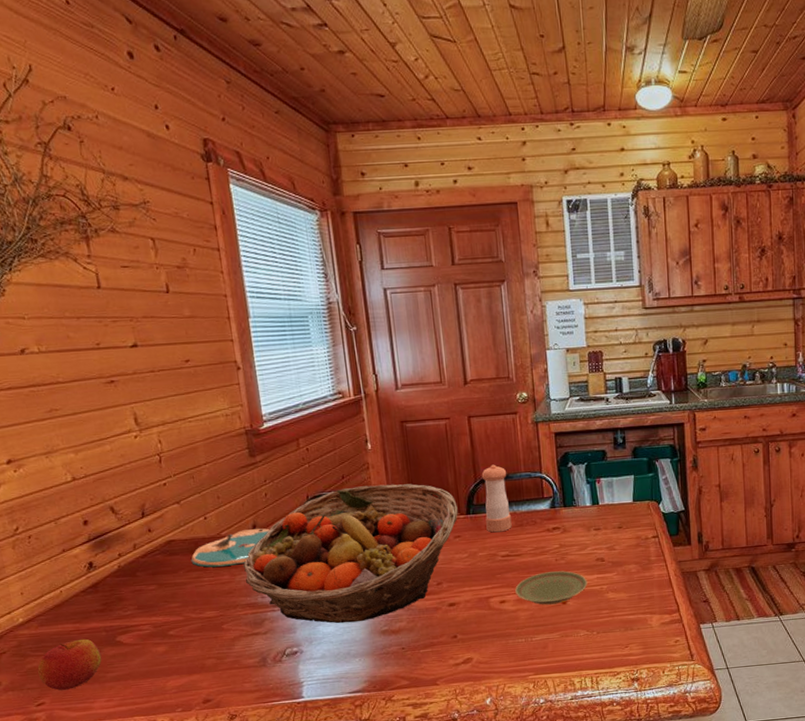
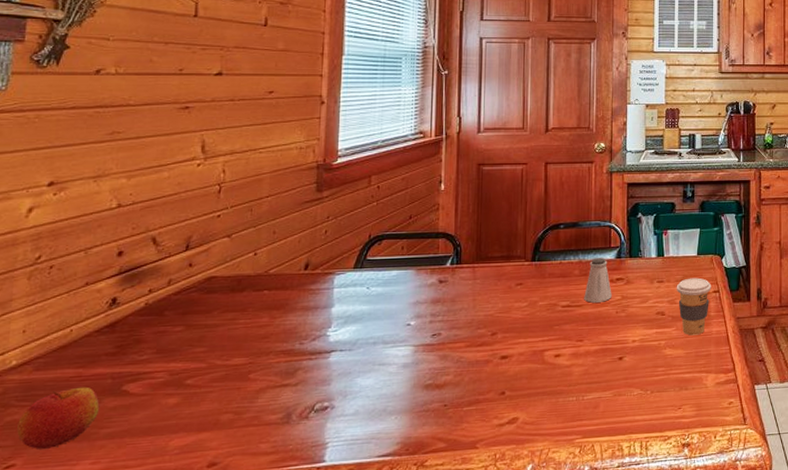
plate: present [191,528,270,567] -> none [229,268,323,308]
fruit basket: present [242,484,458,623] -> none [286,226,523,376]
pepper shaker: present [481,464,512,533] -> none [550,211,577,281]
plate: present [515,571,588,605] -> none [572,324,646,360]
saltshaker: none [522,508,550,552] -> present [584,258,612,303]
coffee cup: none [614,524,650,580] -> present [676,277,712,336]

